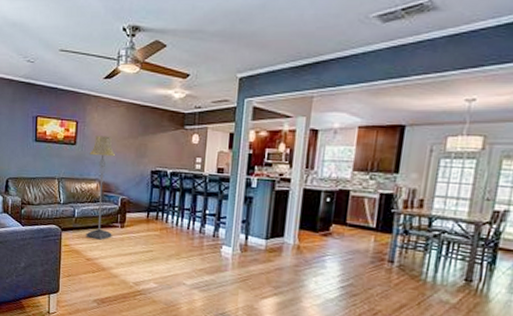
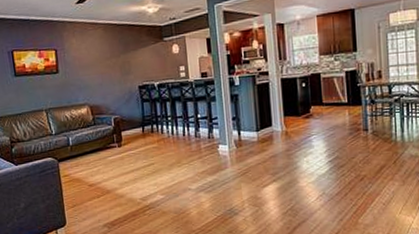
floor lamp: present [86,135,116,240] -> none [74,59,111,164]

